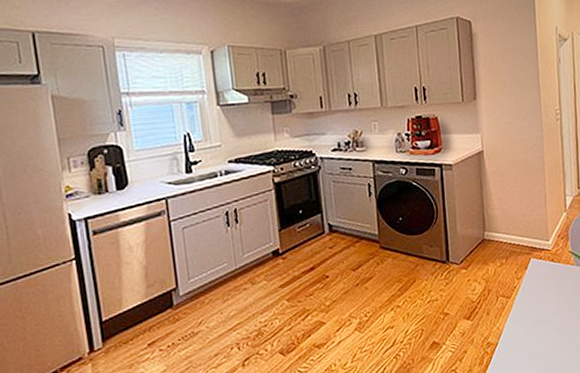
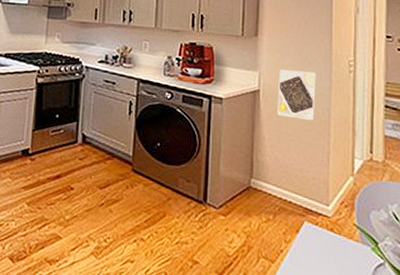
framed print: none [498,125,532,171] -> present [277,69,317,121]

